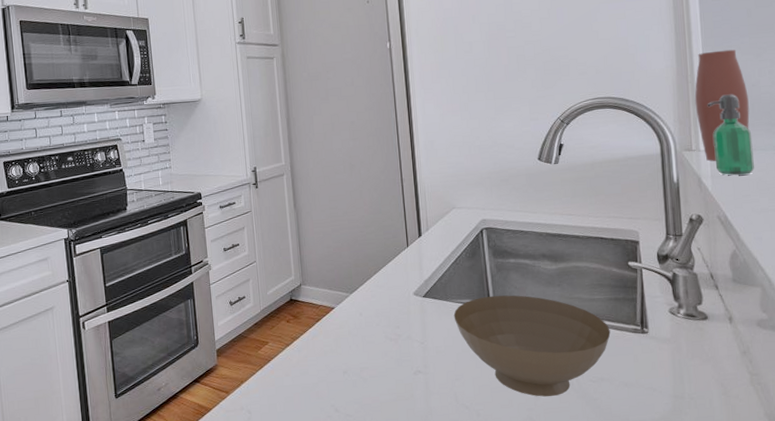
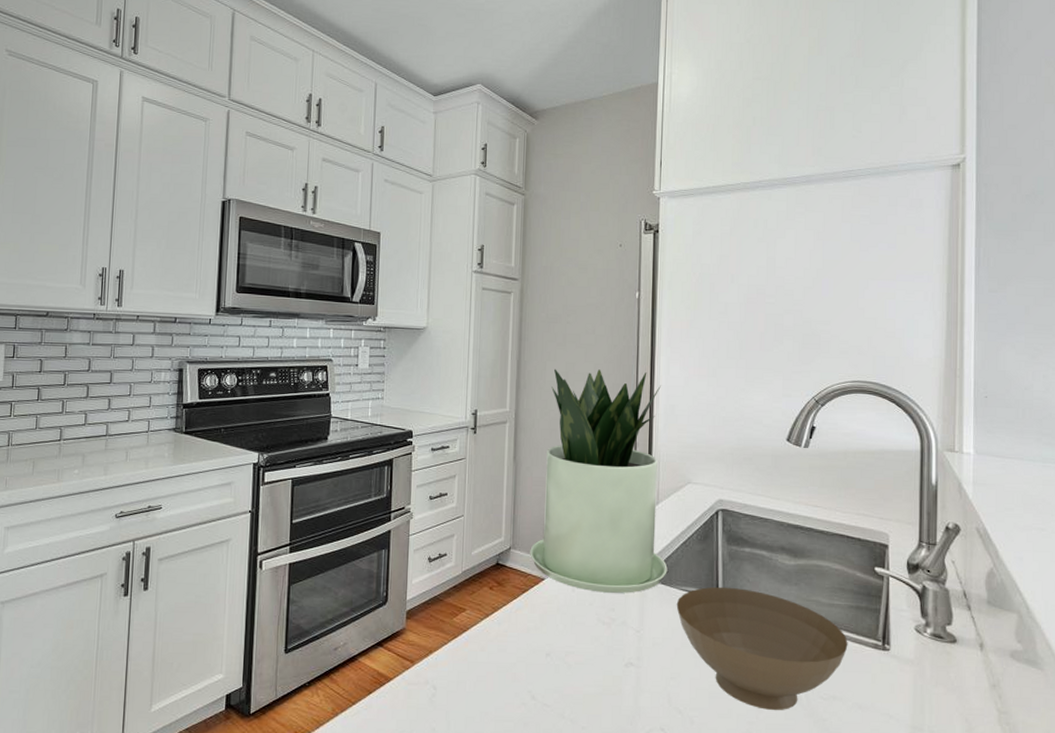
planter: none [318,114,443,314] -> present [530,369,668,593]
vase: present [694,49,750,162] -> none [962,346,1020,466]
soap dispenser: present [707,94,754,176] -> none [974,395,1020,486]

